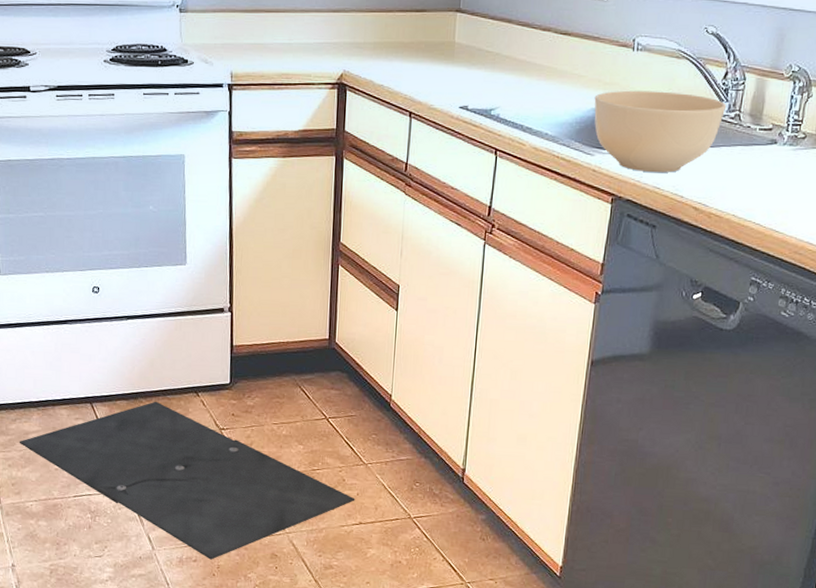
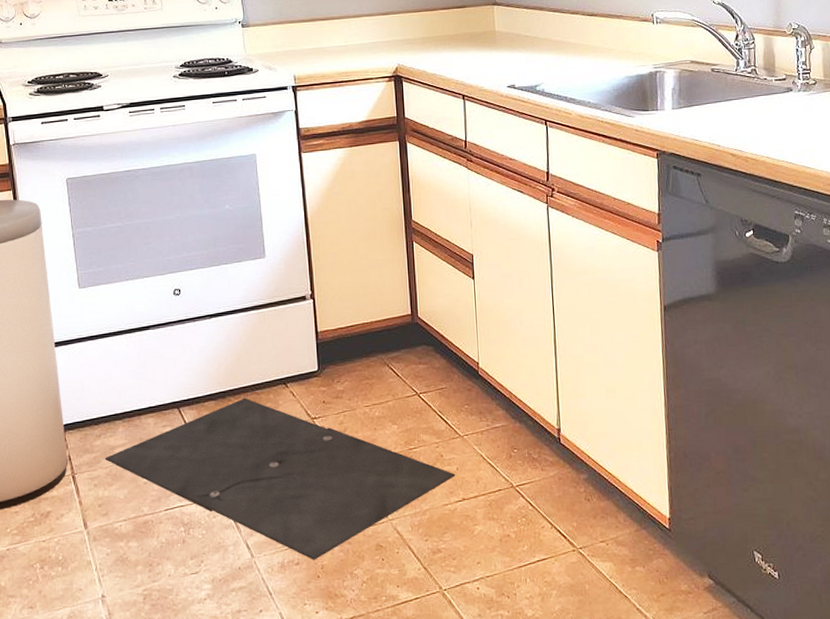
bowl: present [594,90,727,173] -> none [626,55,743,127]

